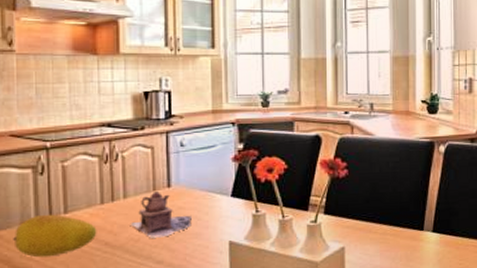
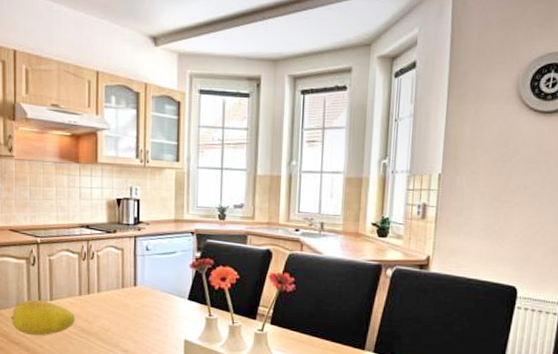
teapot: present [130,190,192,238] -> none [102,288,153,330]

